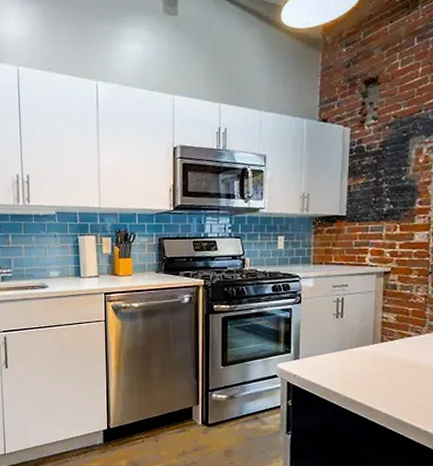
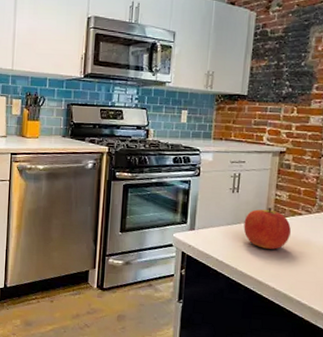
apple: none [350,331,400,374] -> present [243,208,291,249]

